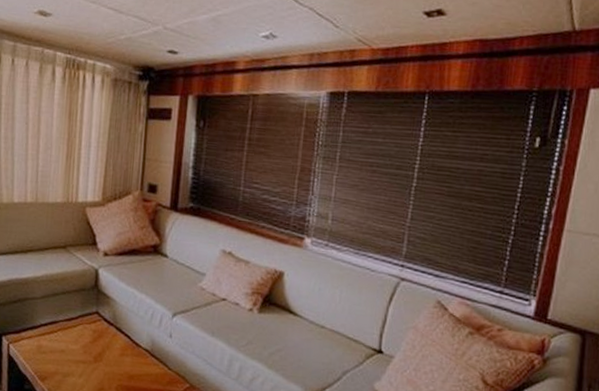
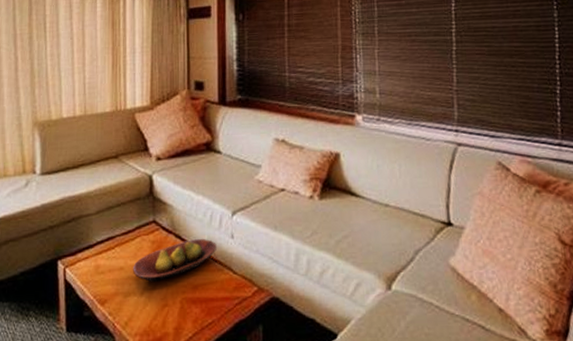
fruit bowl: none [73,333,155,367] -> present [133,238,217,282]

